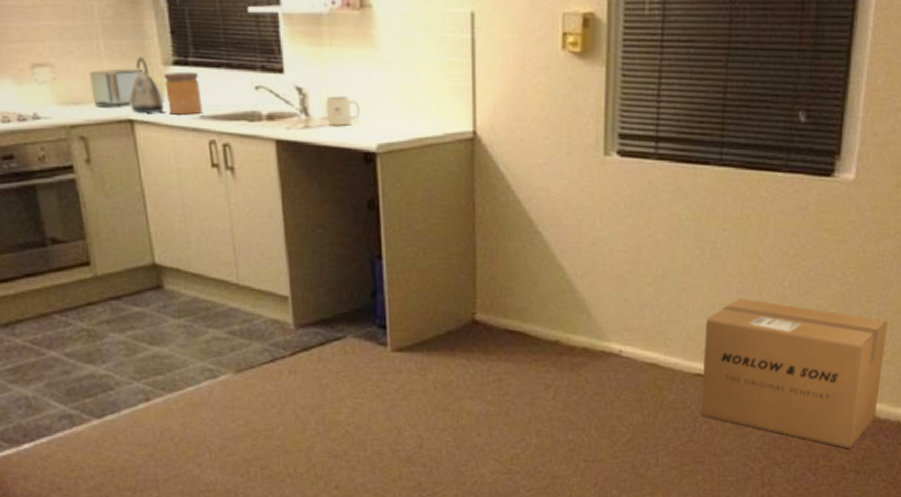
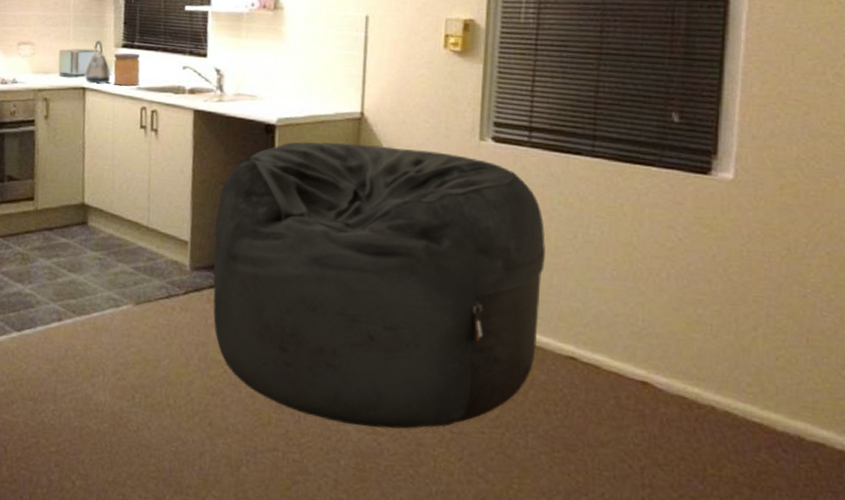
bean bag chair: none [316,168,674,467] -> present [213,141,546,429]
mug: present [326,96,361,126] -> none [237,77,266,102]
box: present [701,298,887,449] -> none [573,285,779,460]

